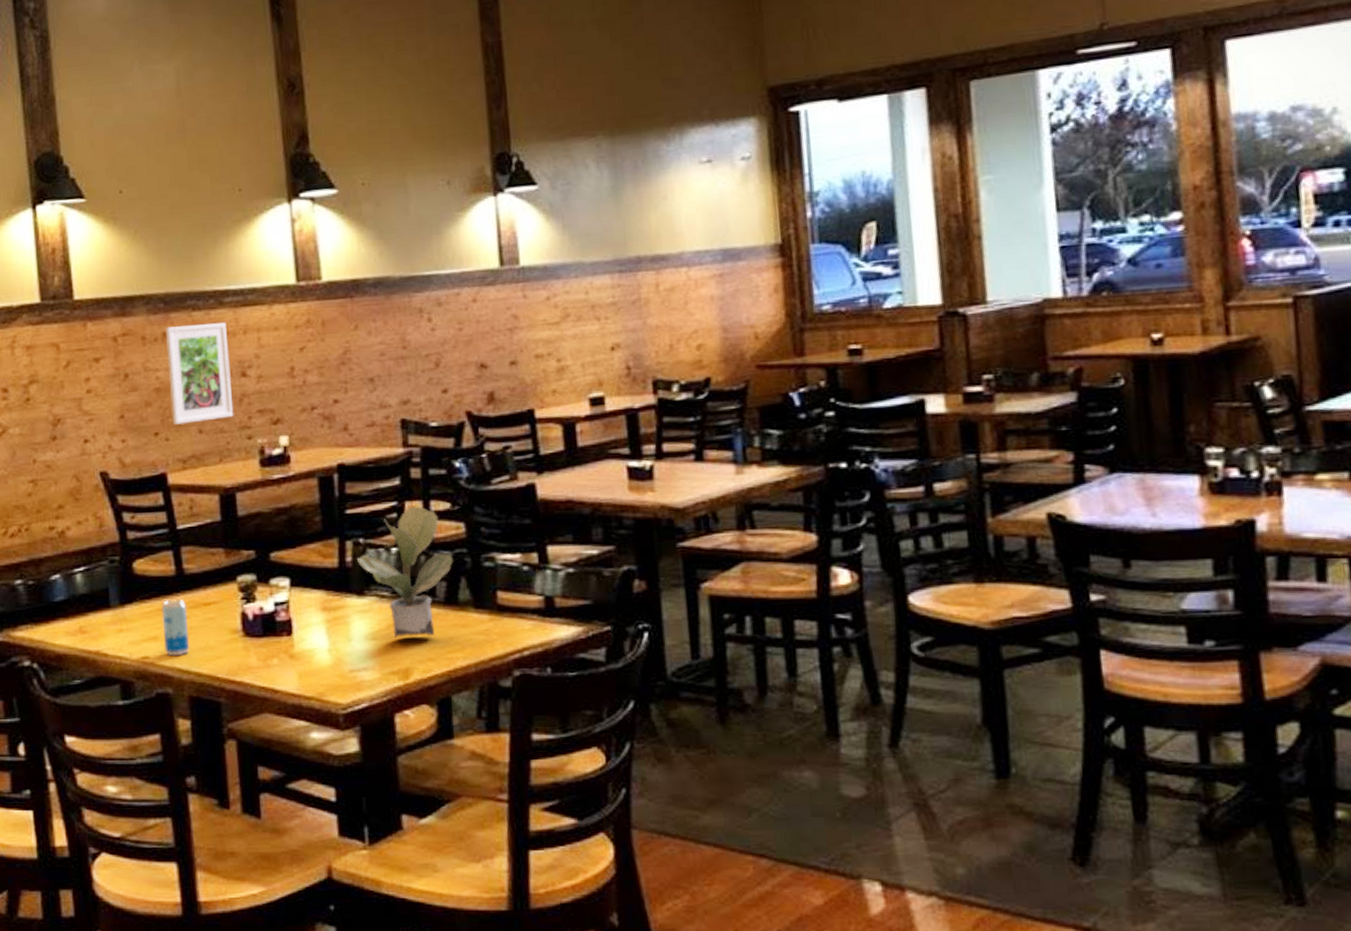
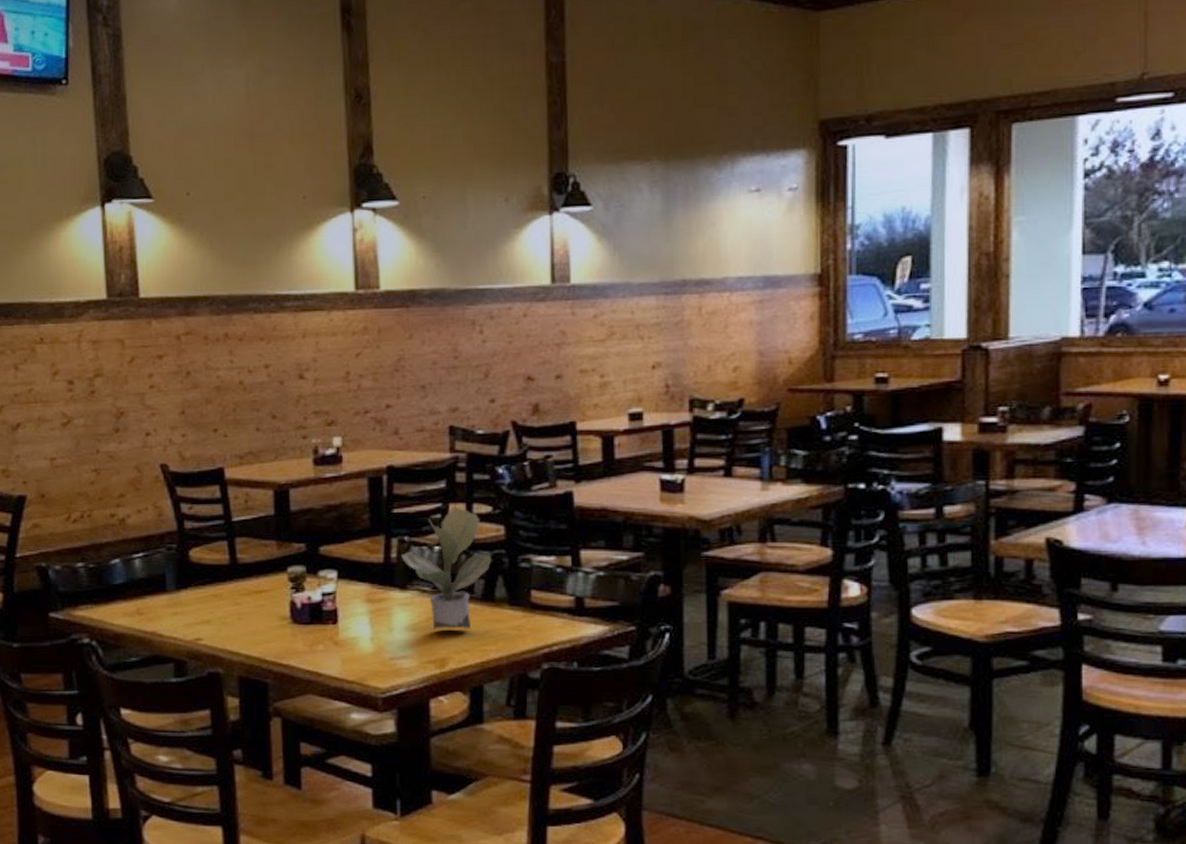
beverage can: present [161,598,190,656] -> none [215,585,241,638]
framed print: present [166,321,234,425] -> none [227,325,290,422]

